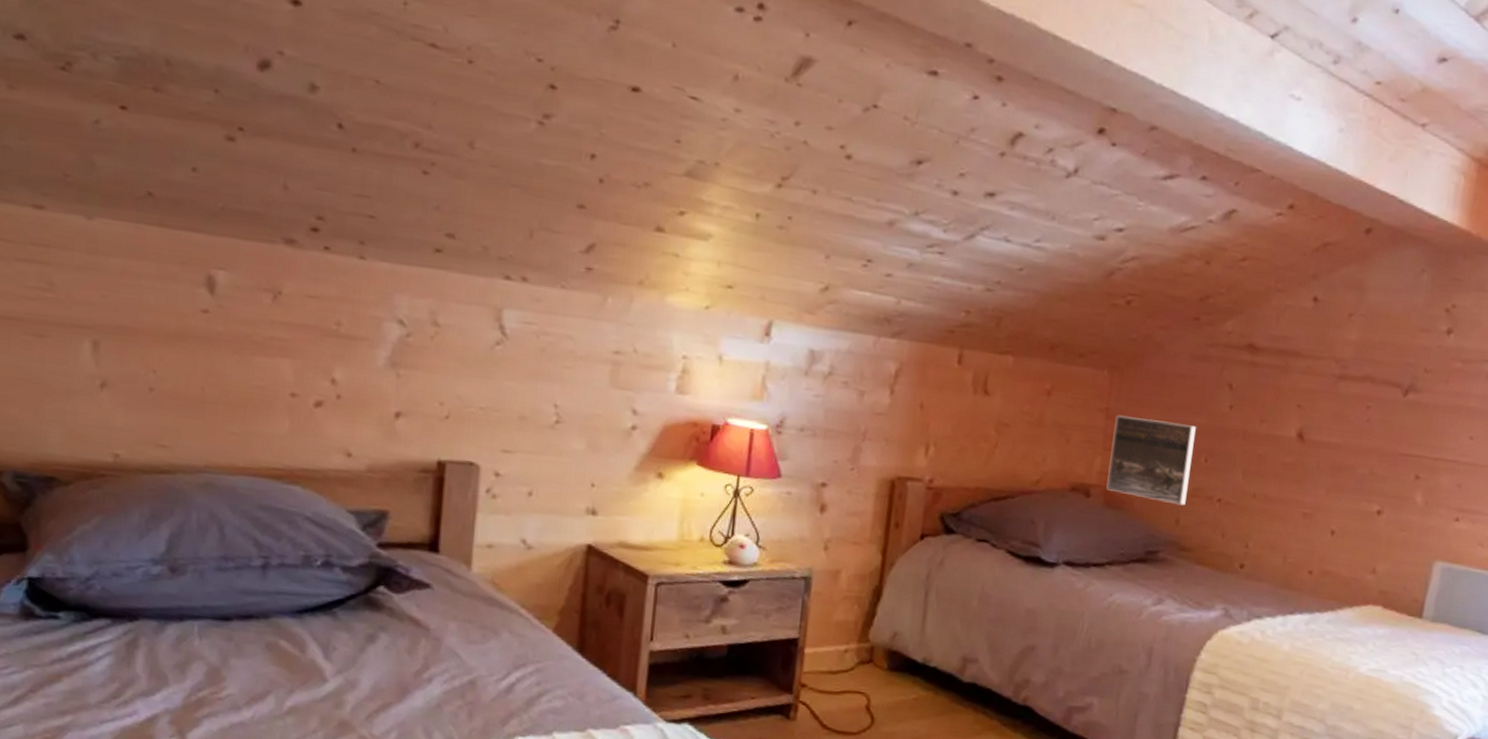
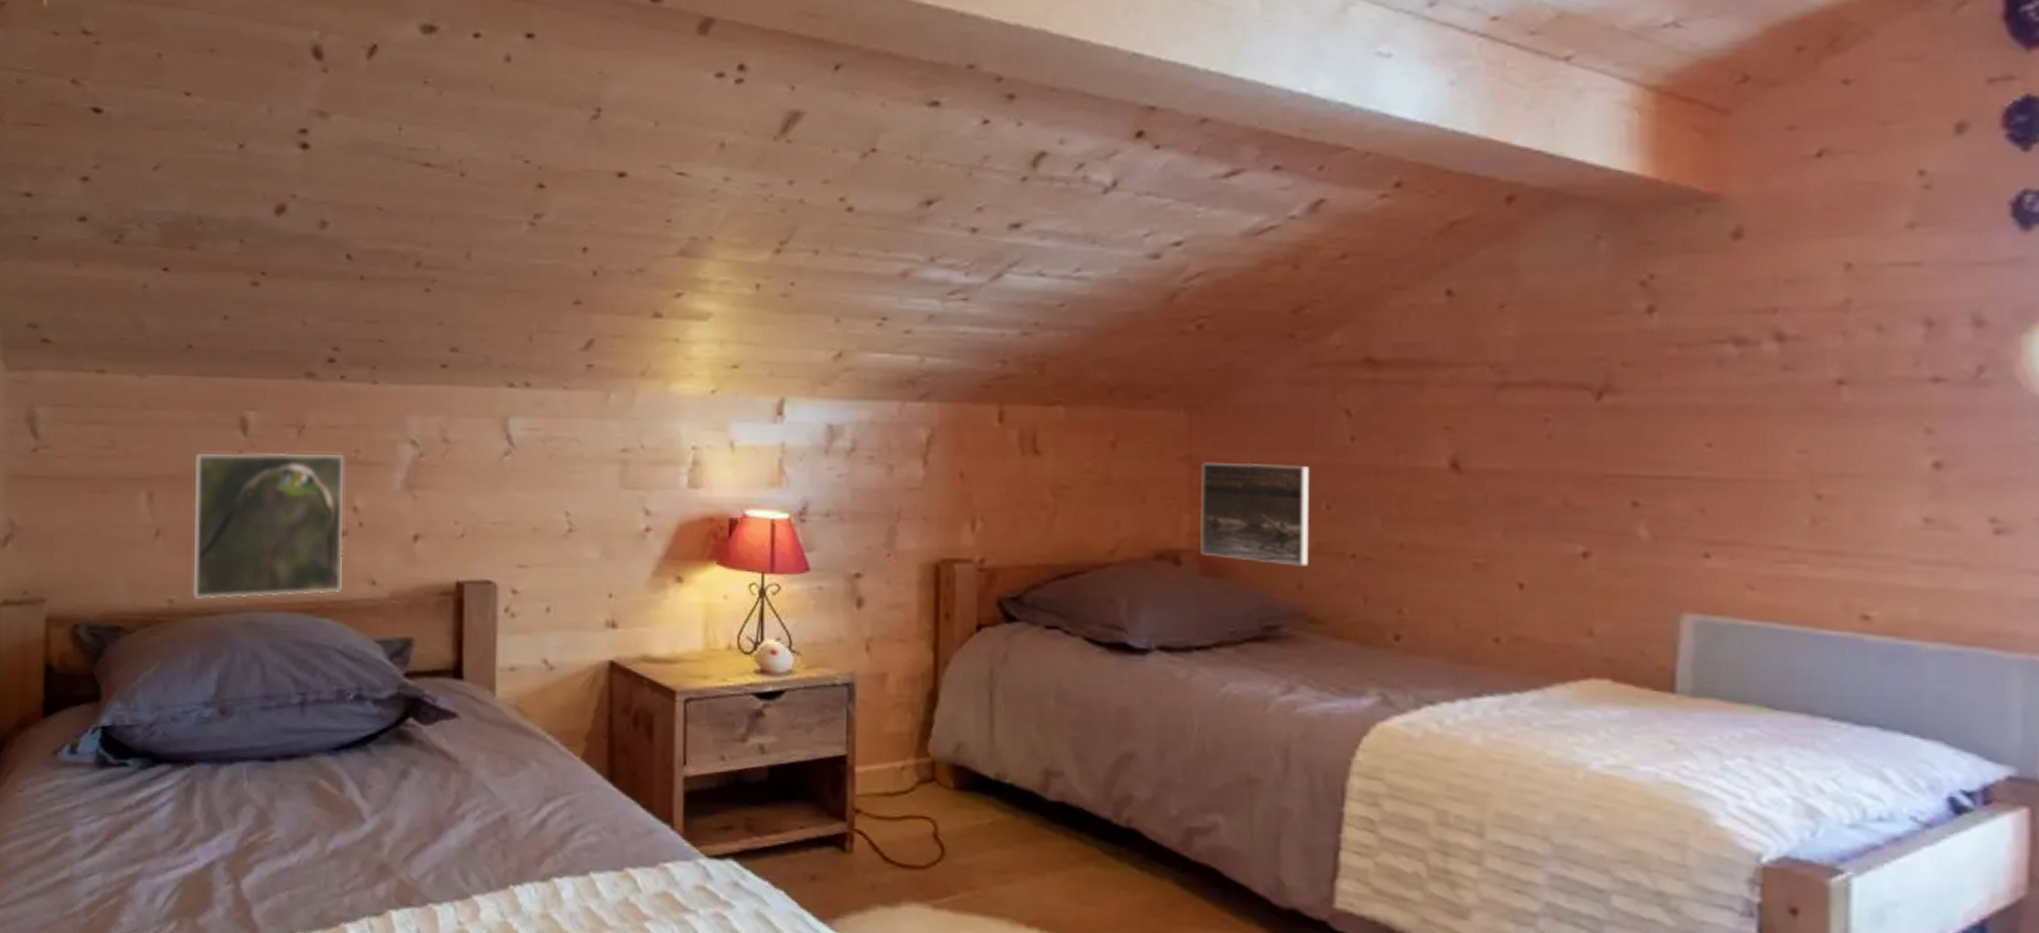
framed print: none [142,307,324,462] -> present [191,452,344,600]

